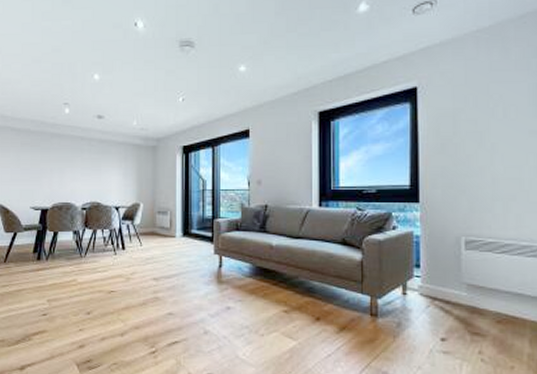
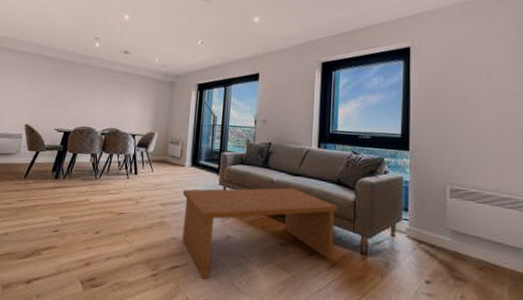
coffee table: none [175,252,345,354] -> present [182,187,339,280]

